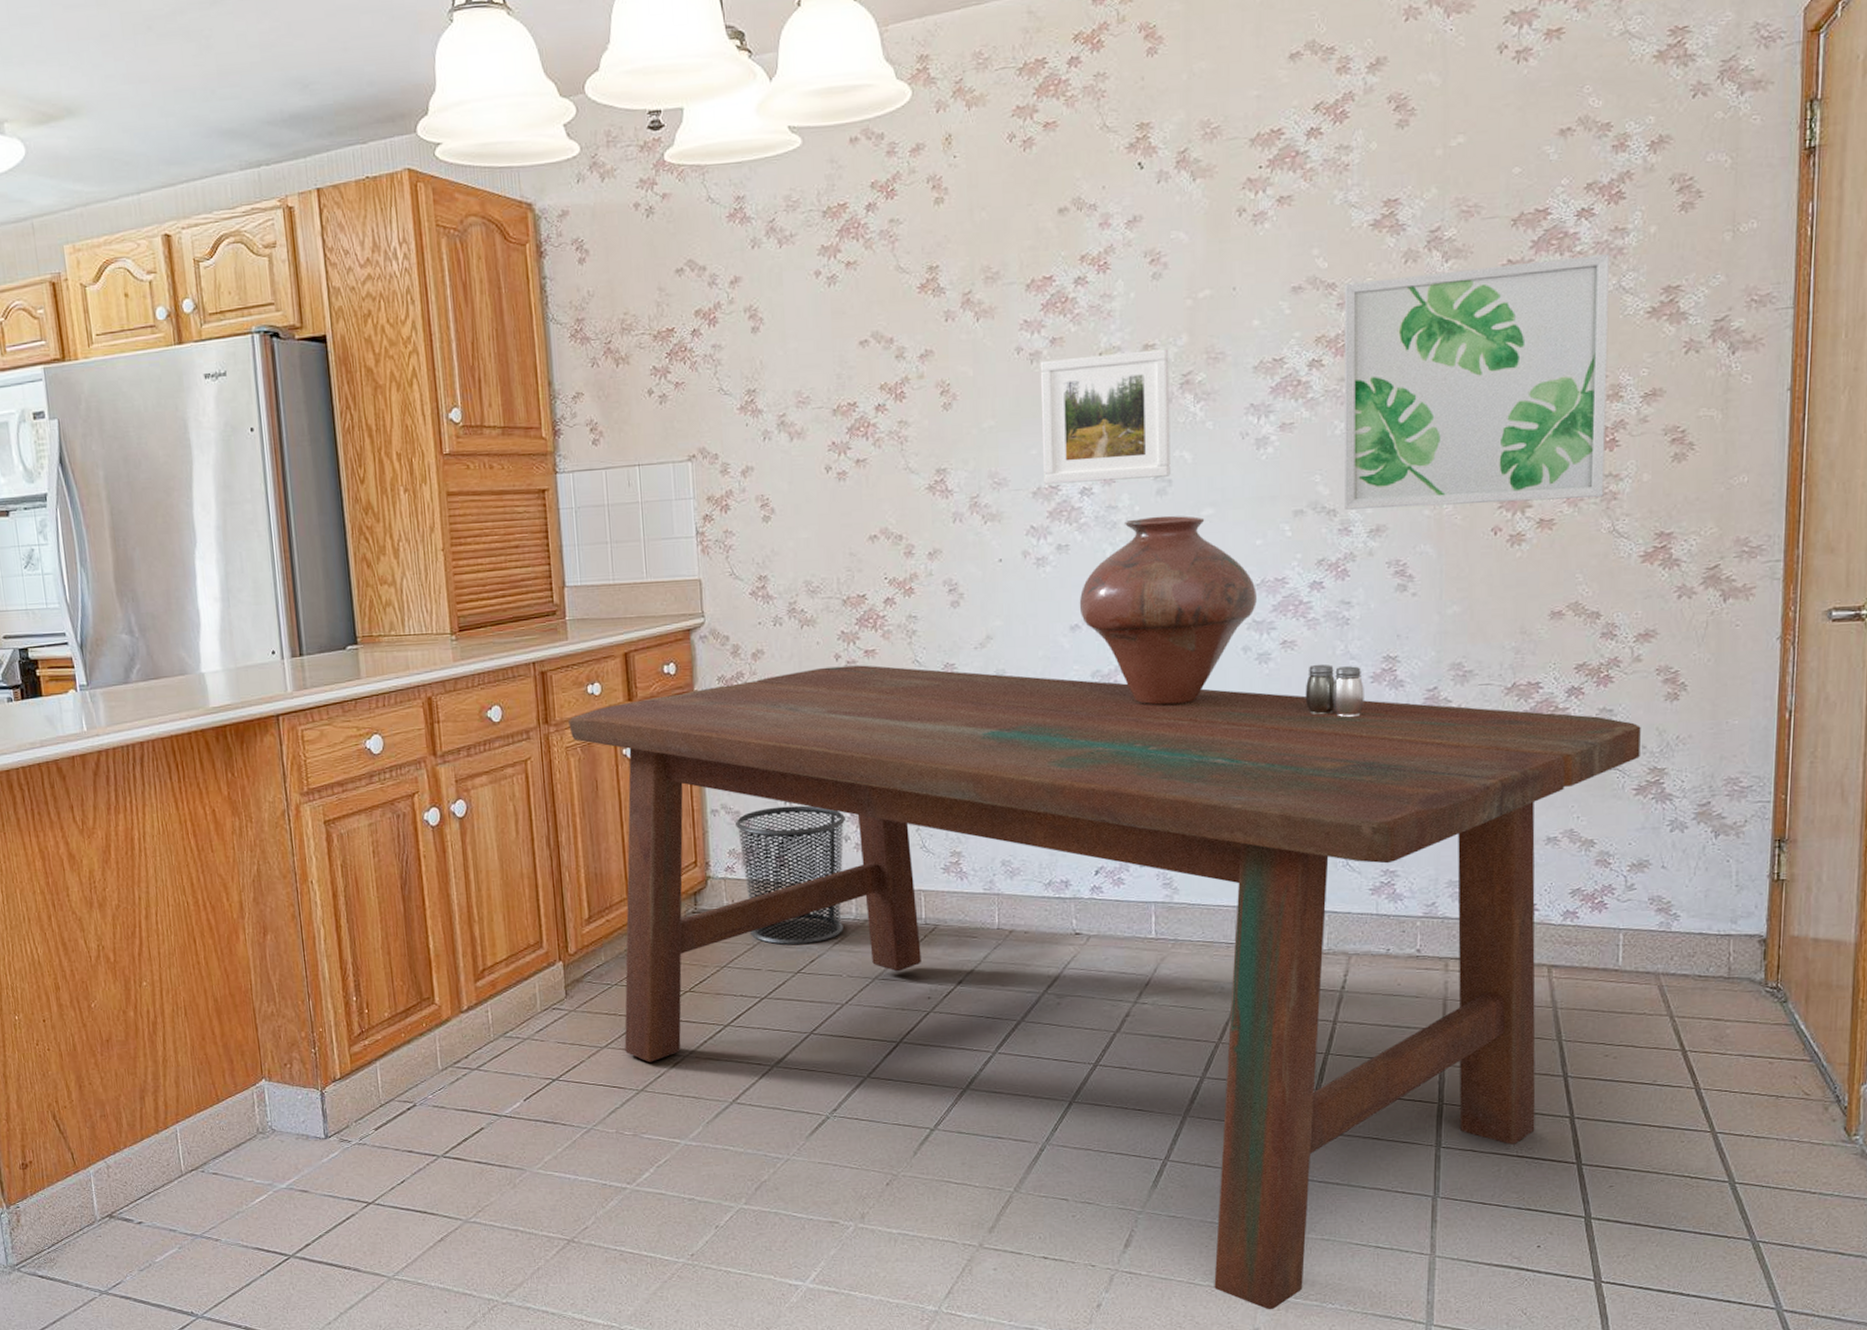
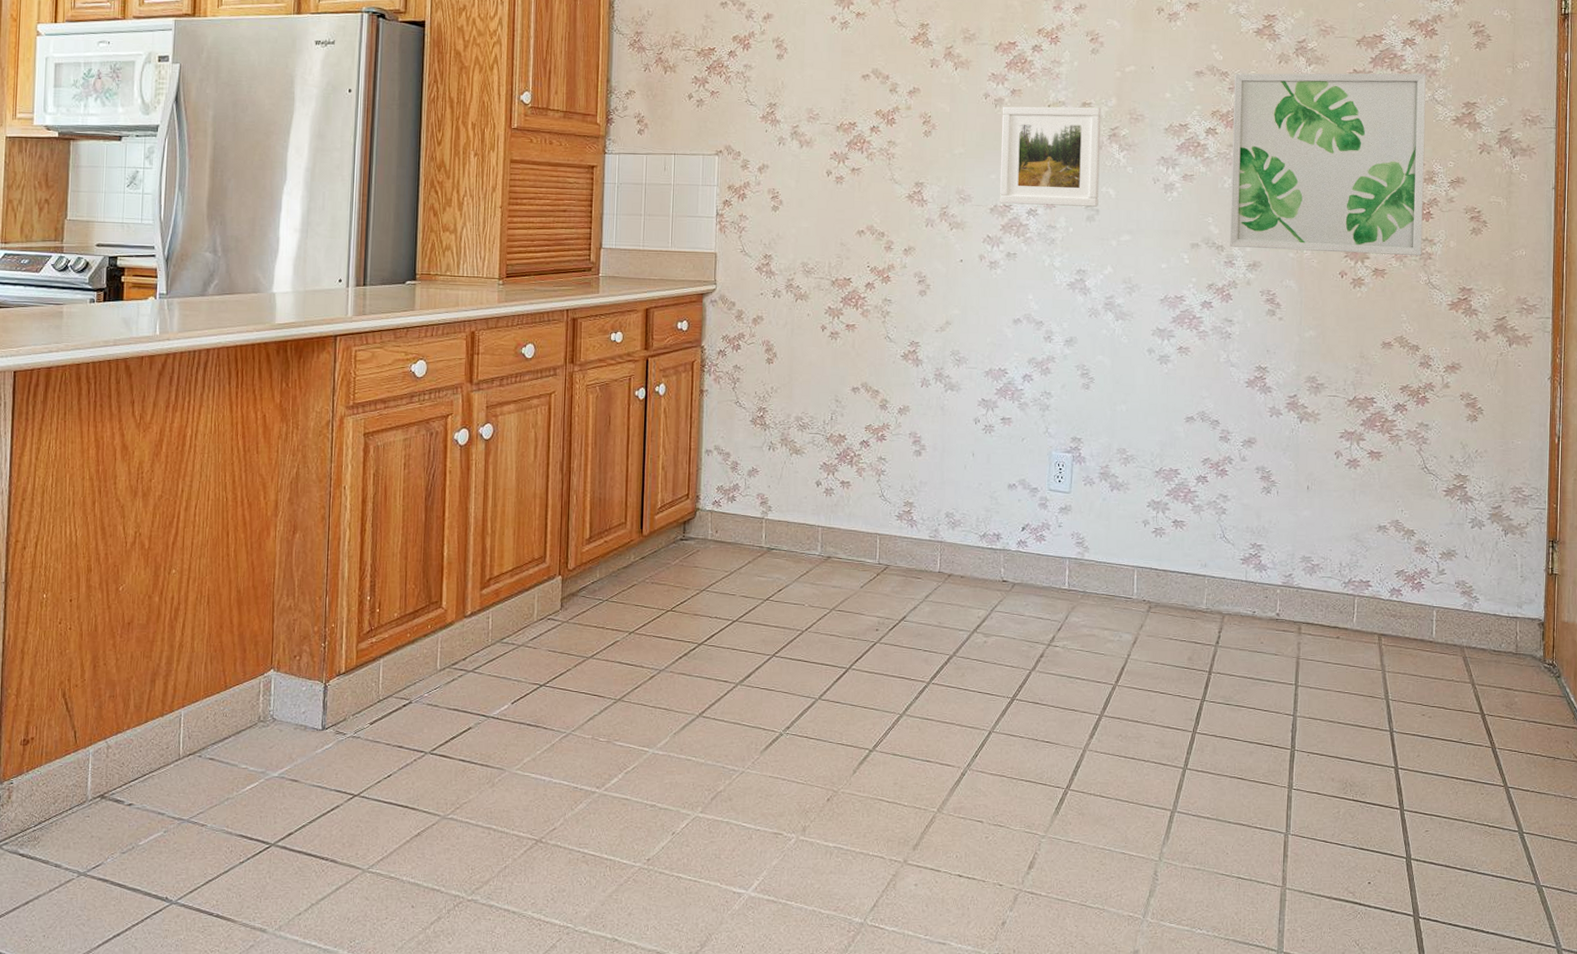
dining table: present [568,665,1641,1310] -> none [591,336,1449,933]
waste bin: present [734,805,846,946] -> none [724,451,820,575]
vase: present [1079,515,1257,705] -> none [1021,237,1161,392]
salt and pepper shaker: present [1305,664,1364,717] -> none [1195,368,1241,413]

